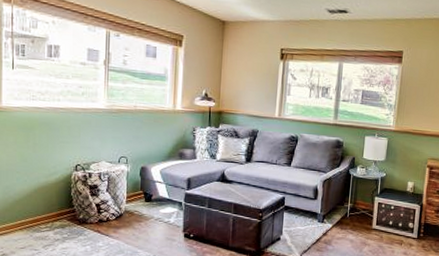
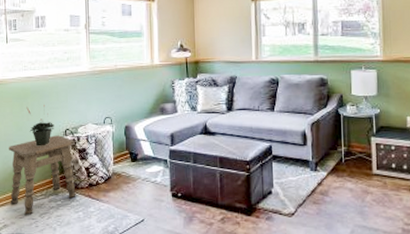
side table: none [10,169,86,247] -> present [9,135,76,216]
potted plant: none [33,138,64,180] -> present [26,105,55,147]

